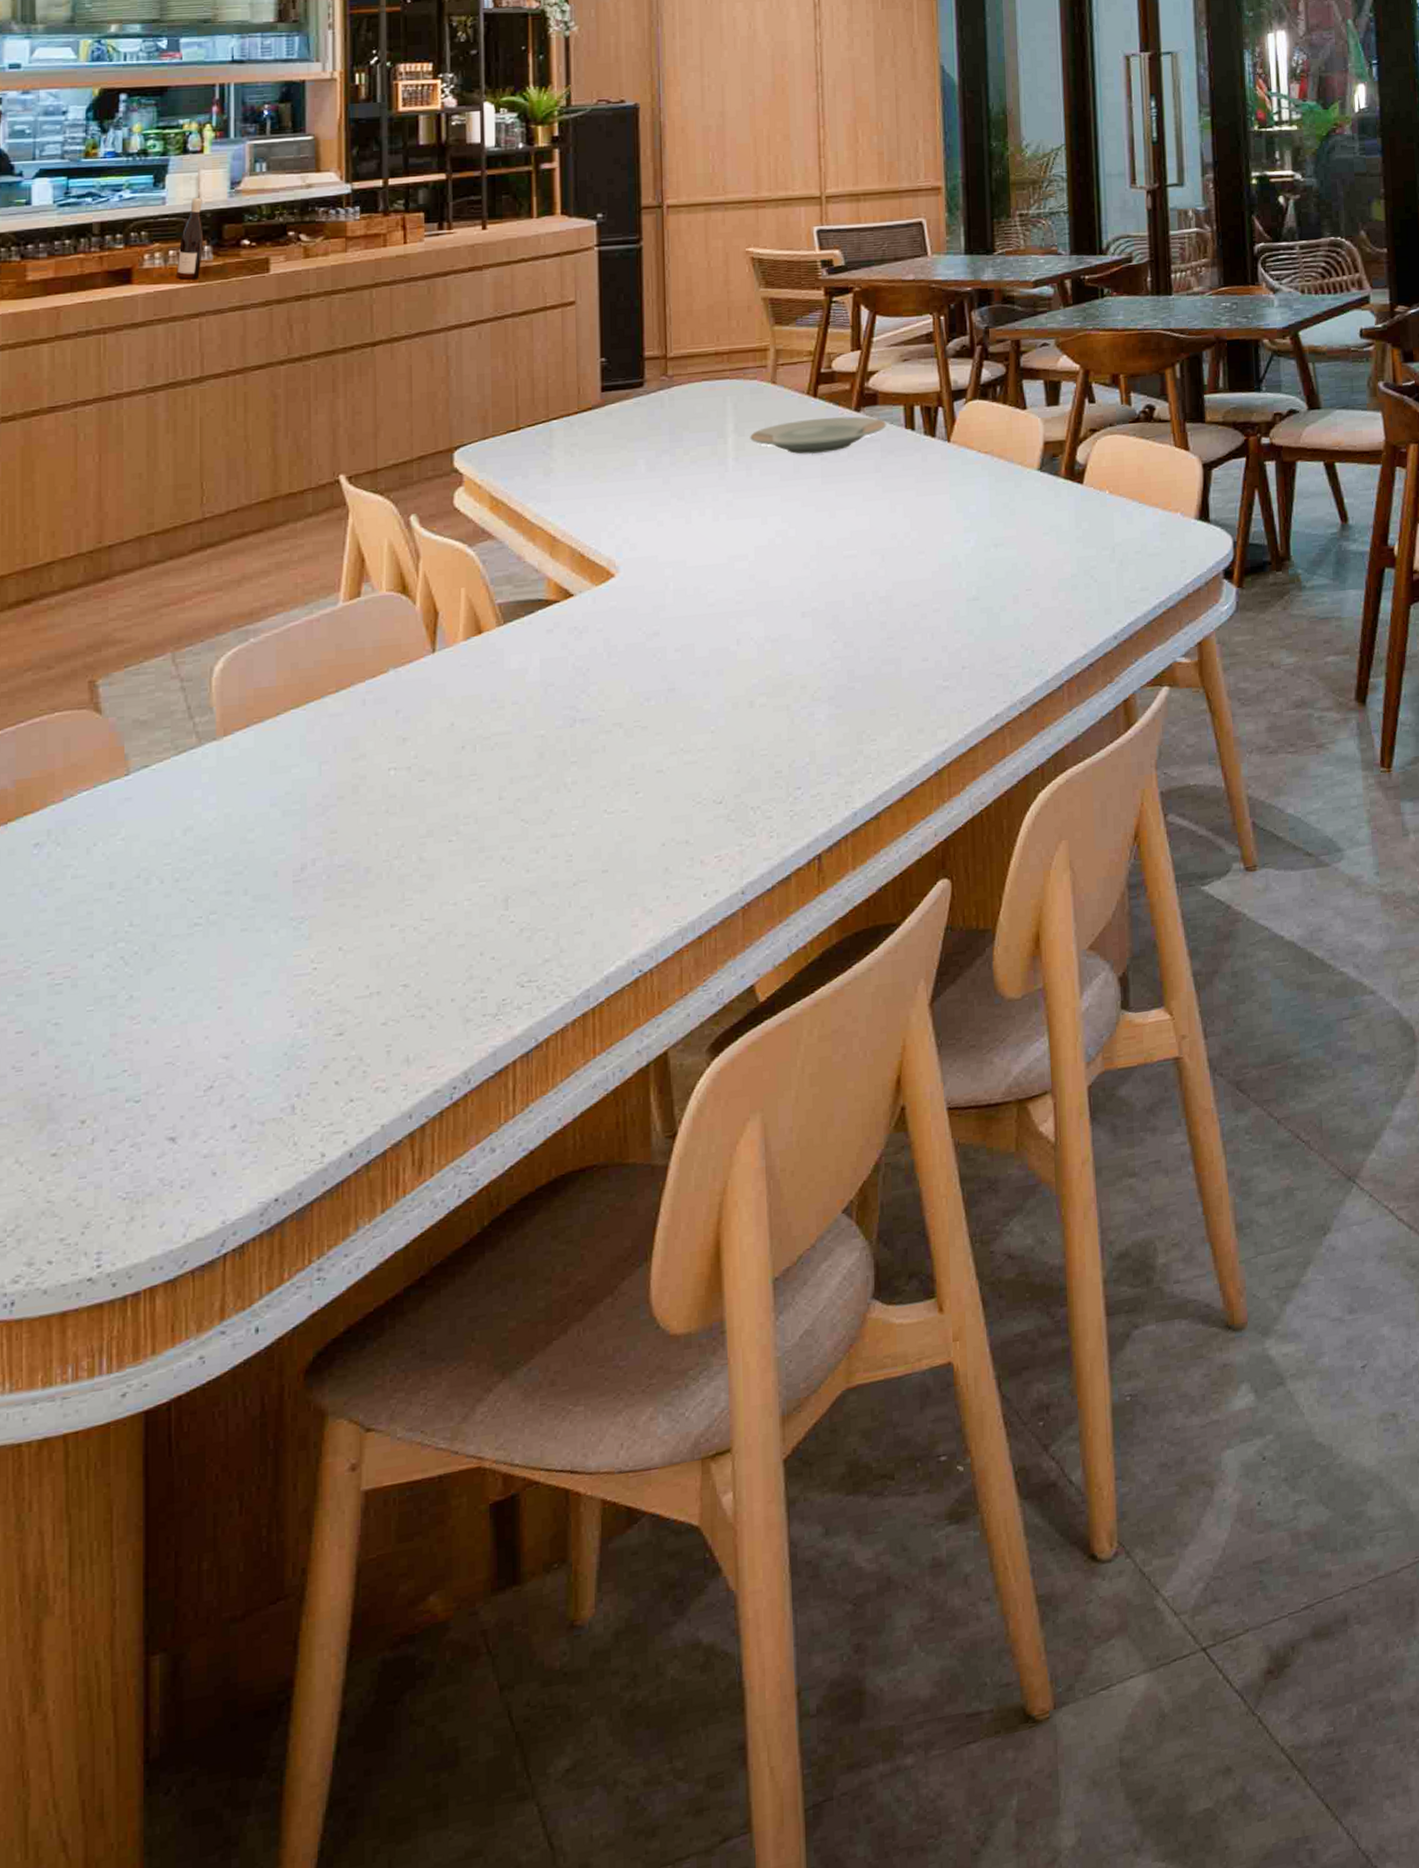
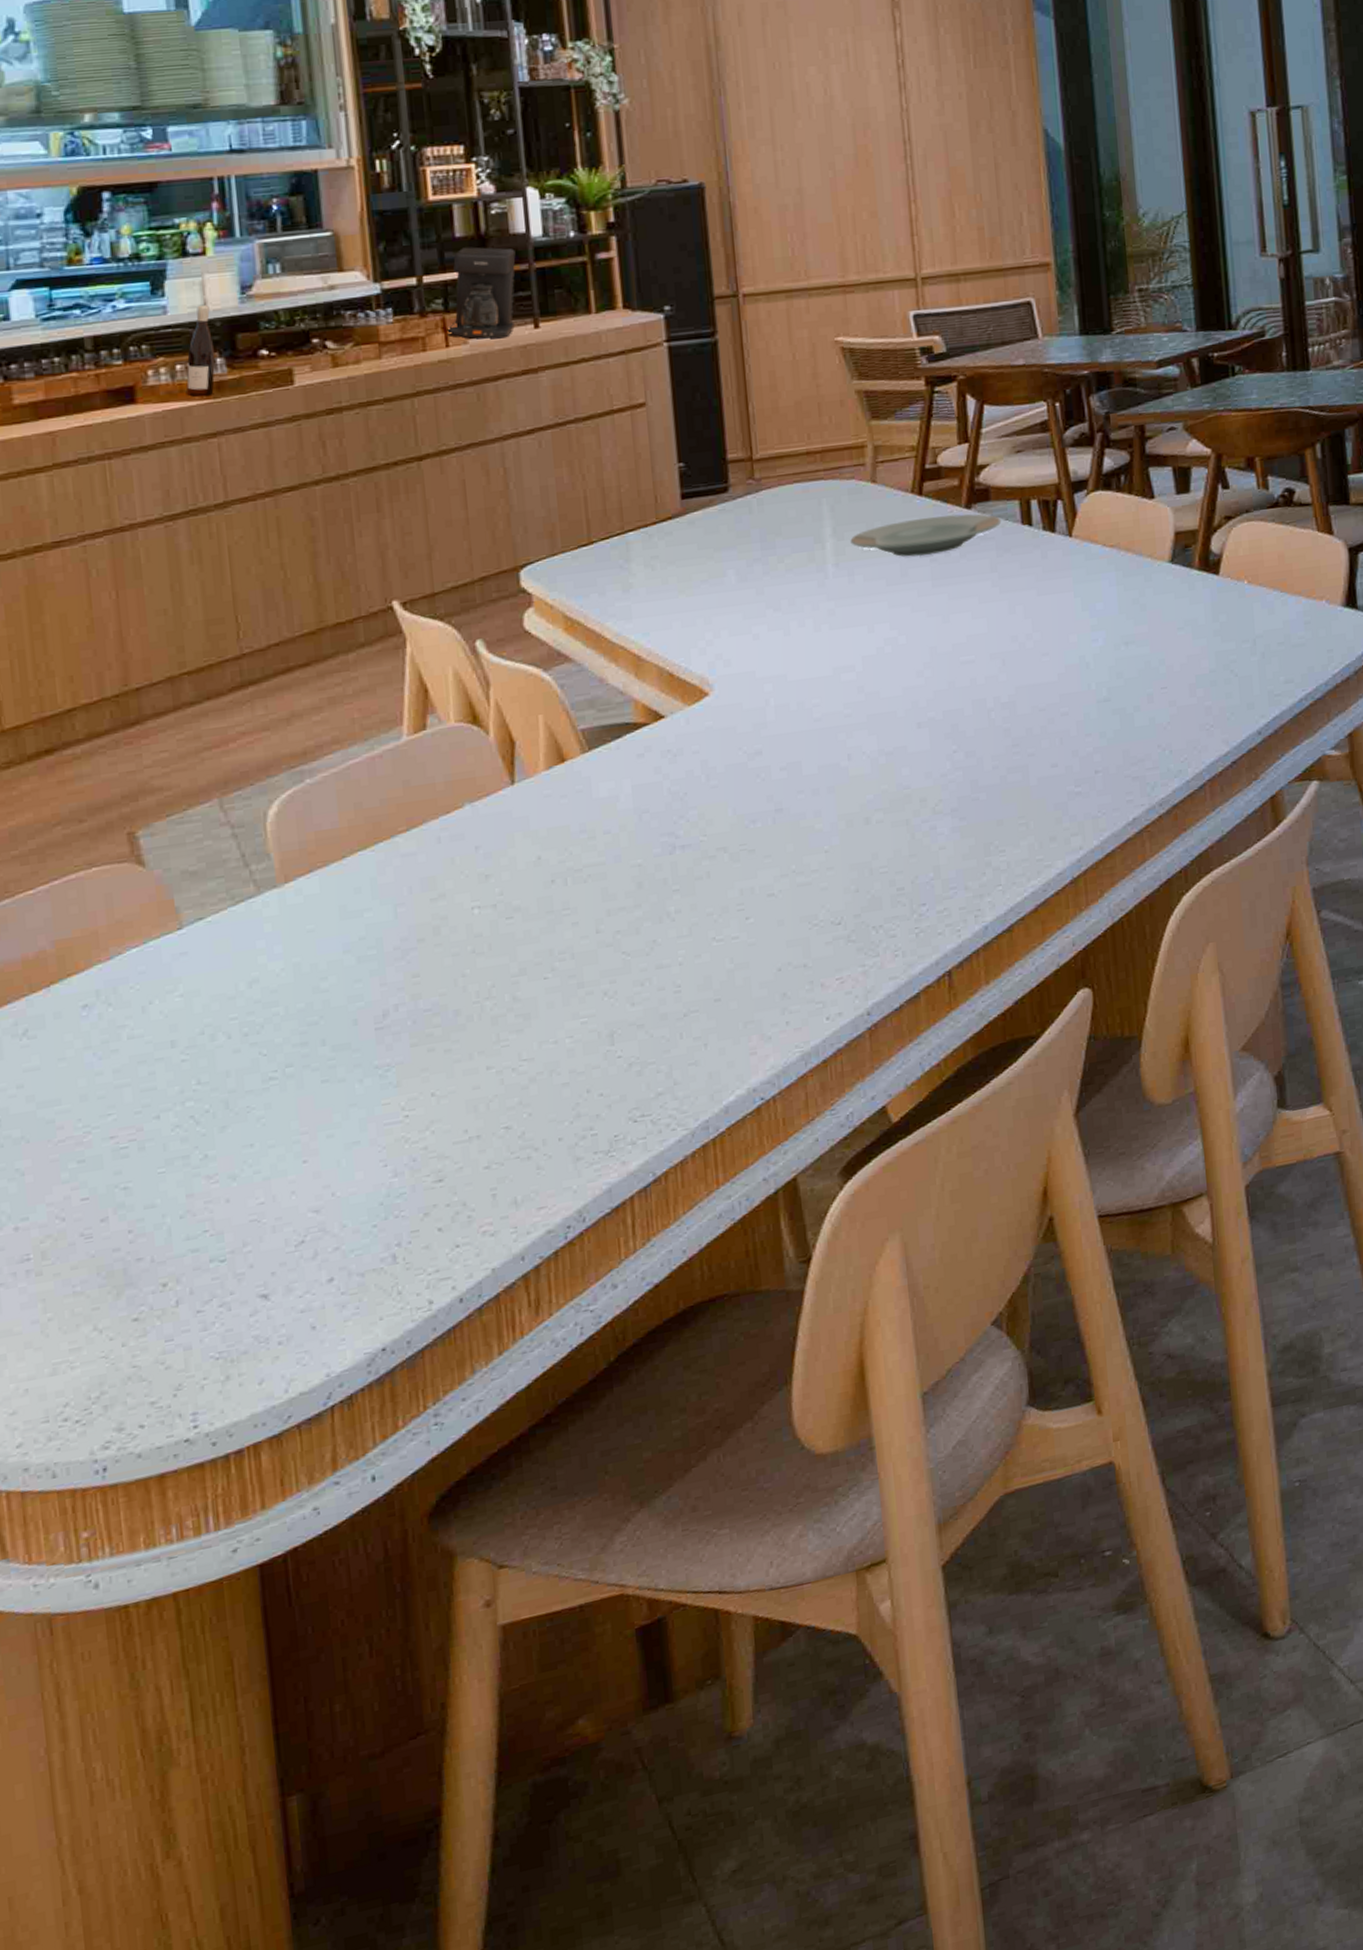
coffee maker: none [406,154,470,238] -> present [447,246,516,339]

